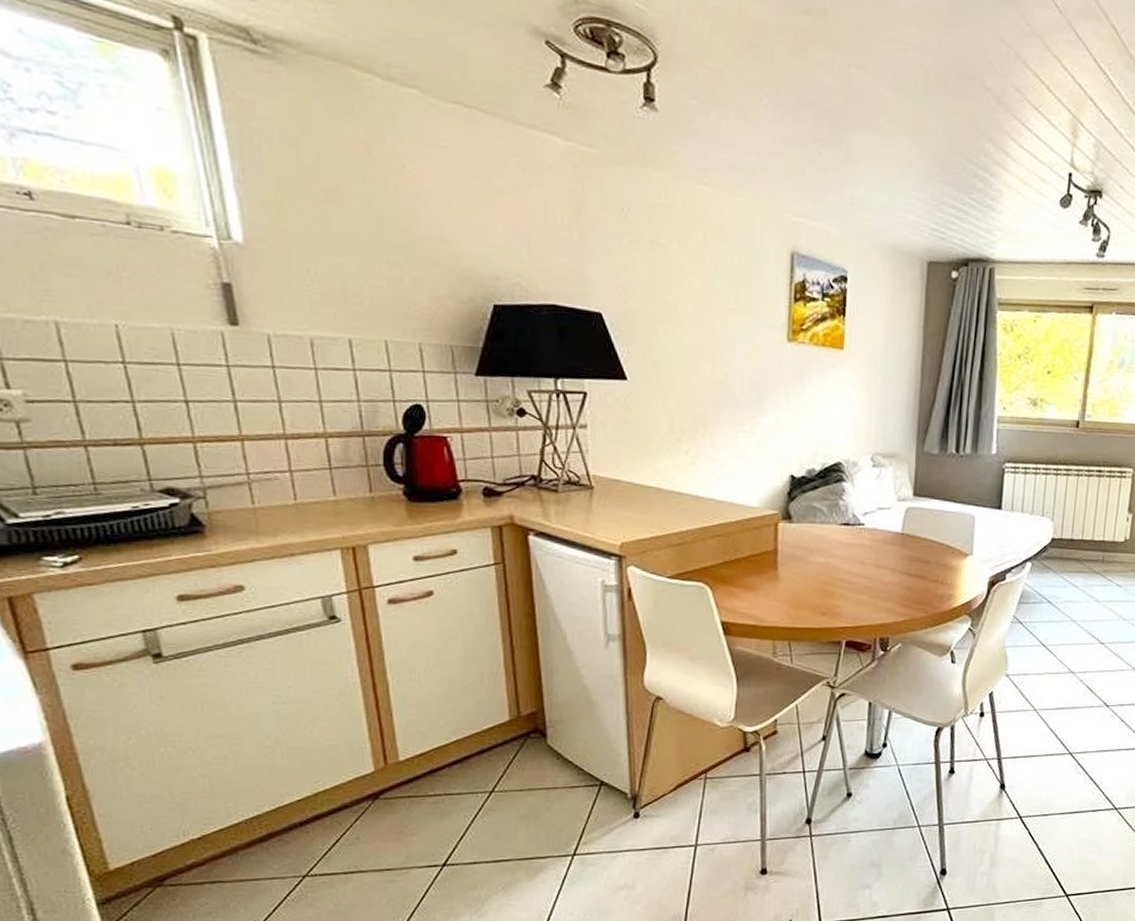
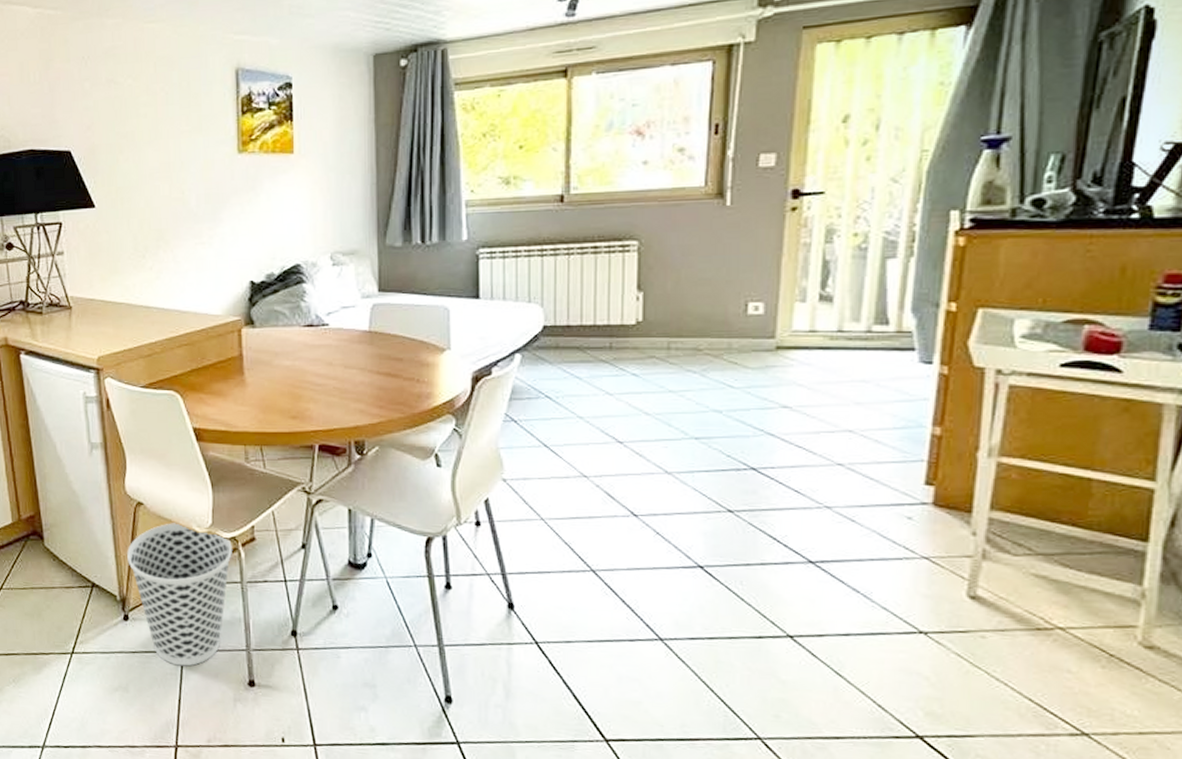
wastebasket: none [642,716,753,860] -> present [127,522,232,666]

